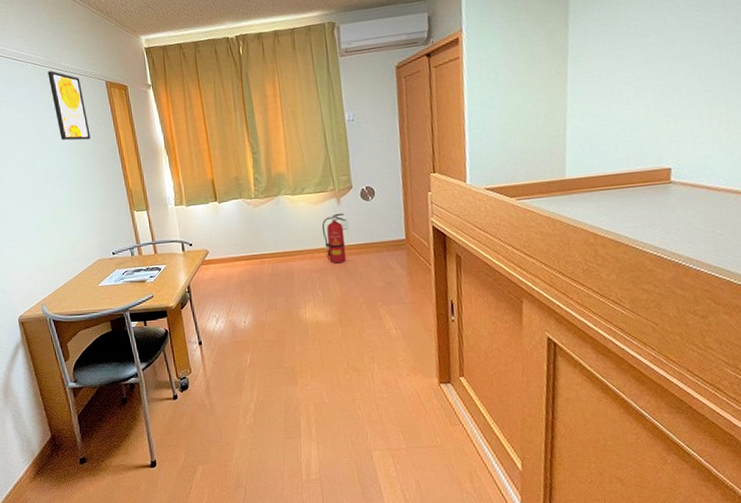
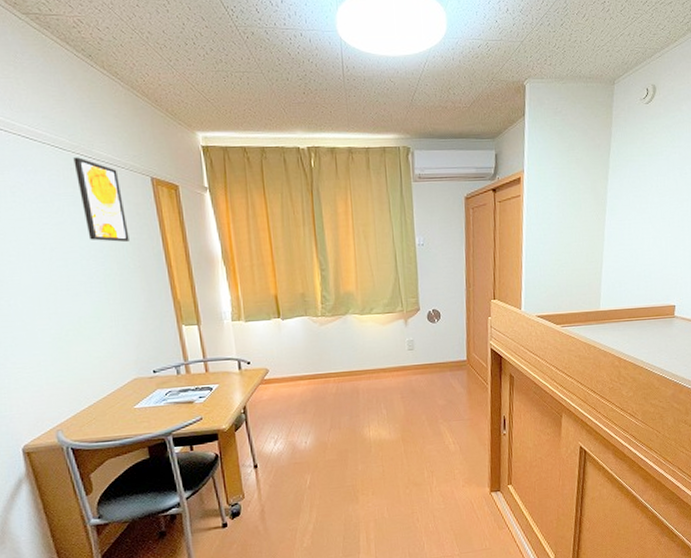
fire extinguisher: present [322,213,347,264] -> none [389,333,412,383]

